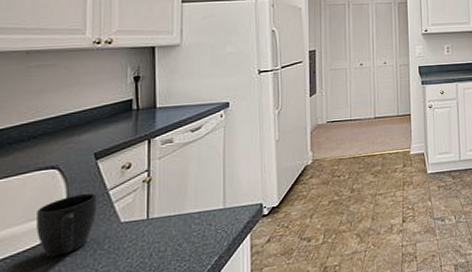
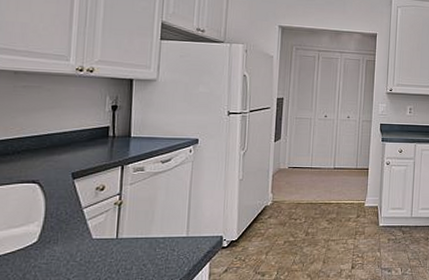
mug: present [37,192,97,258] -> none [16,208,72,263]

